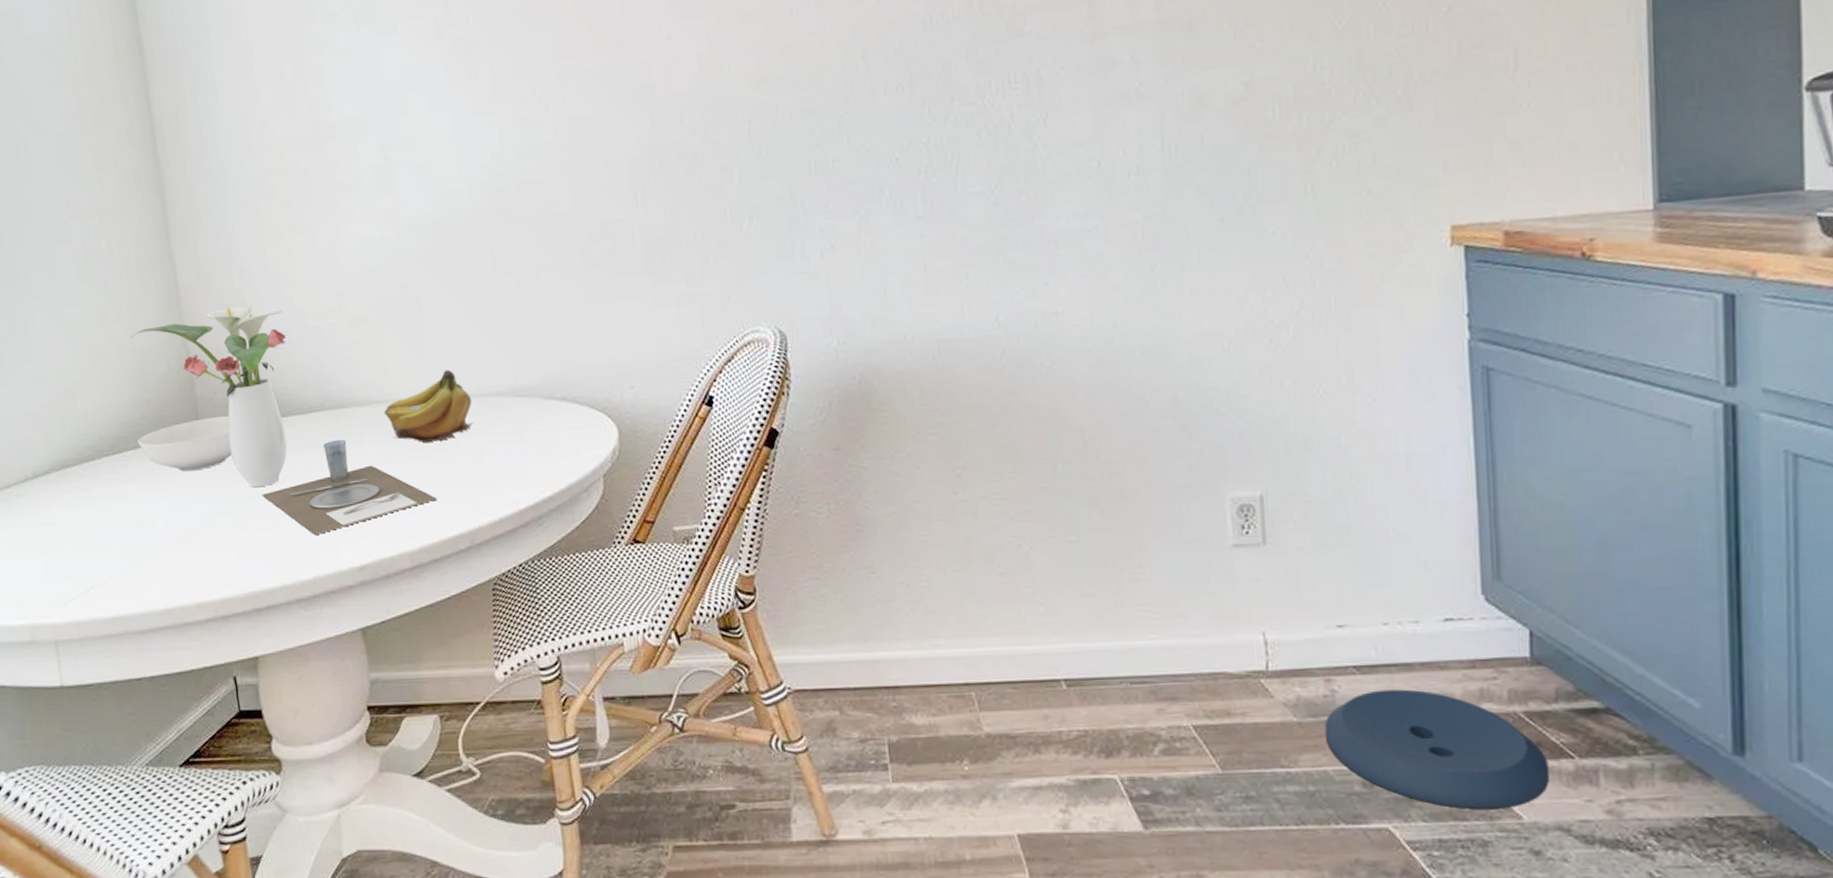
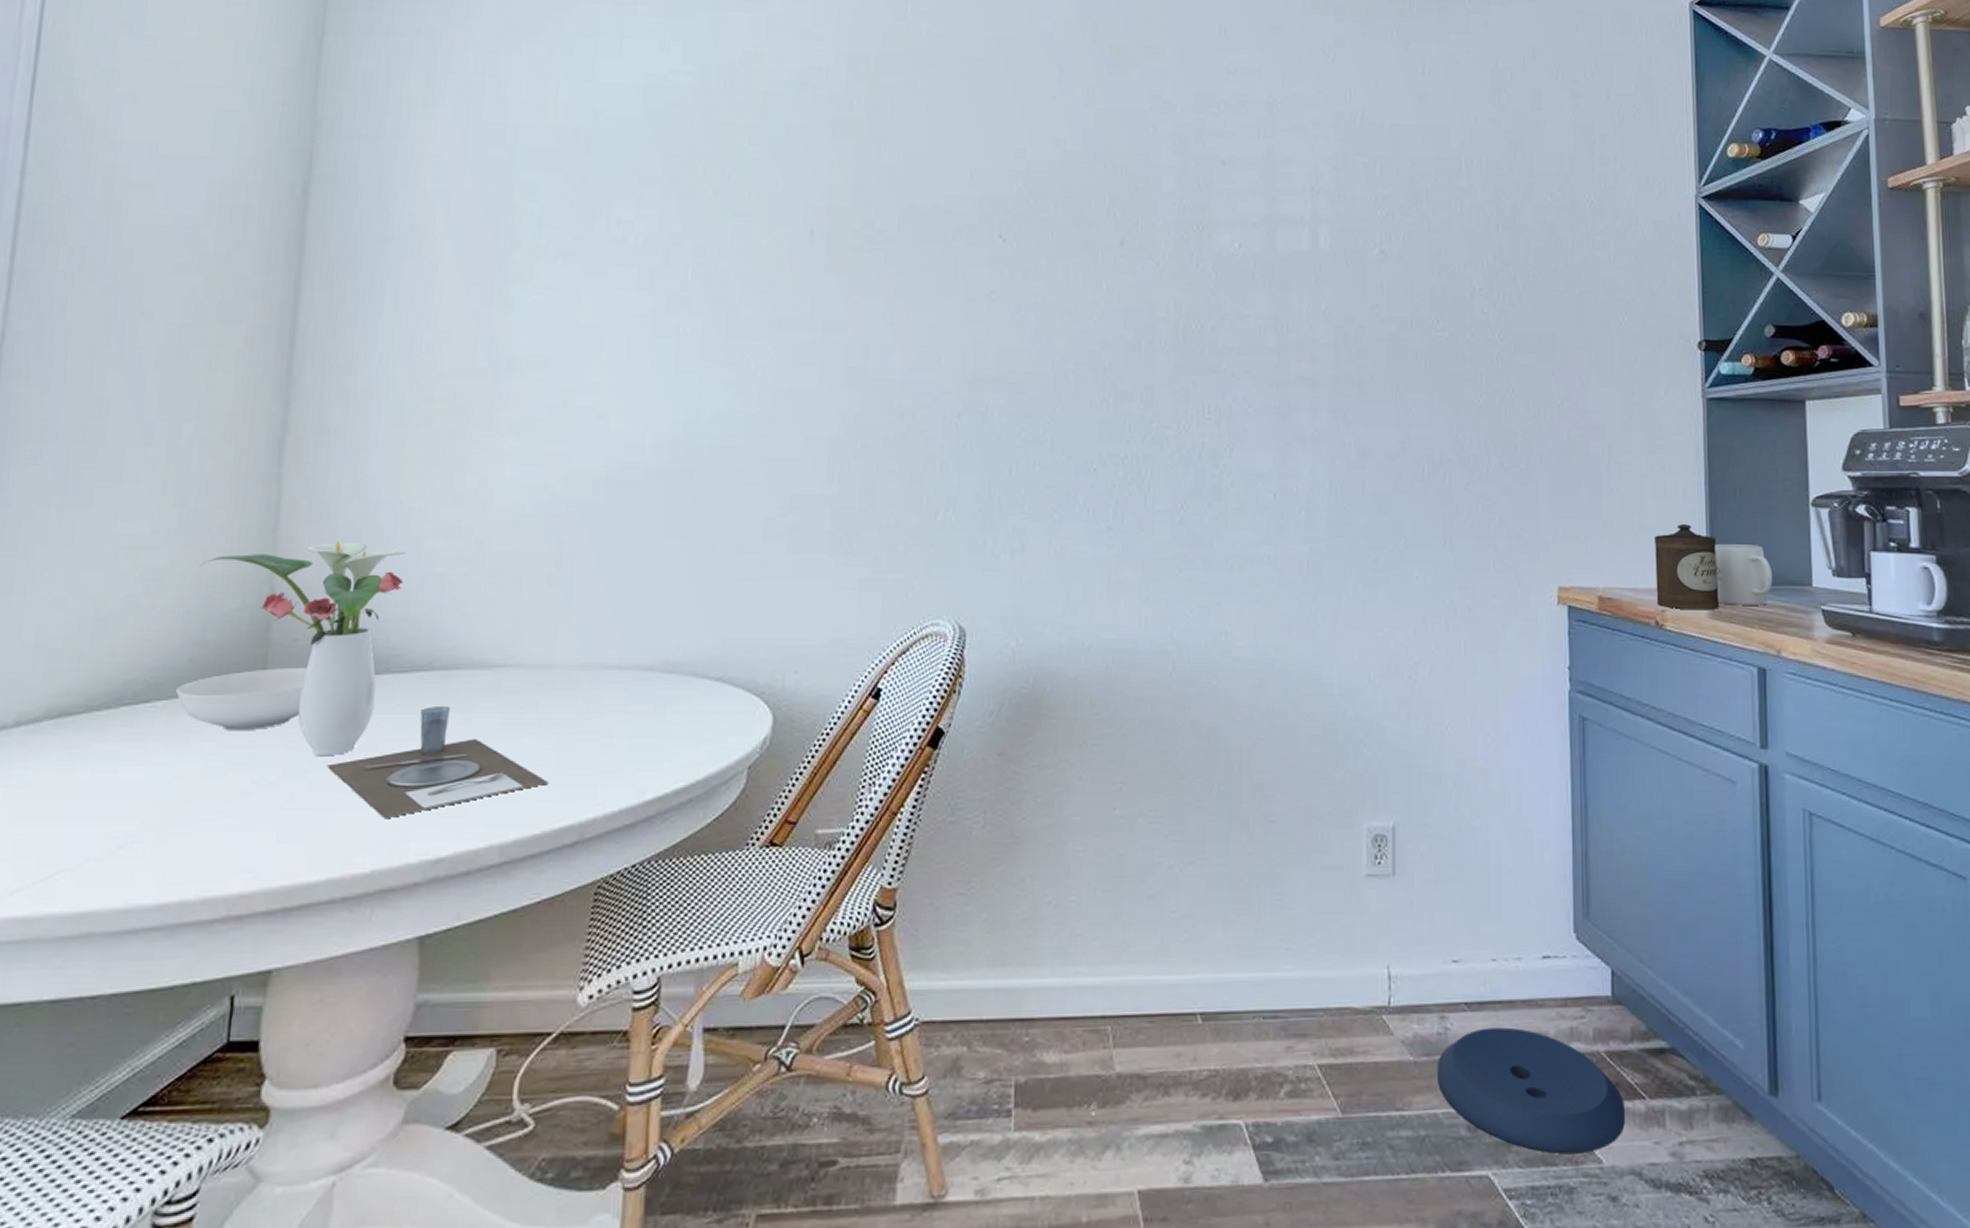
fruit: present [384,370,473,442] -> none [505,636,613,716]
canister: none [1579,133,1669,236] -> present [1655,523,1719,611]
mug: none [1663,148,1747,224] -> present [1714,543,1773,605]

